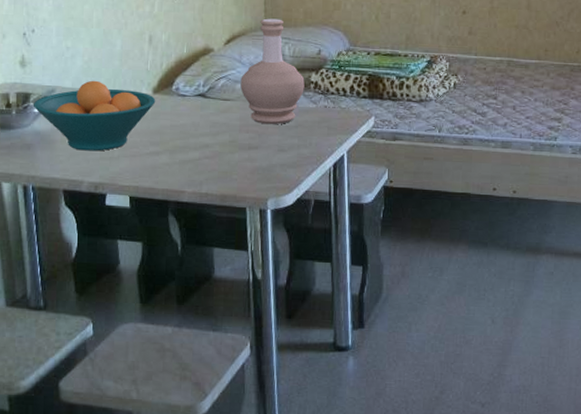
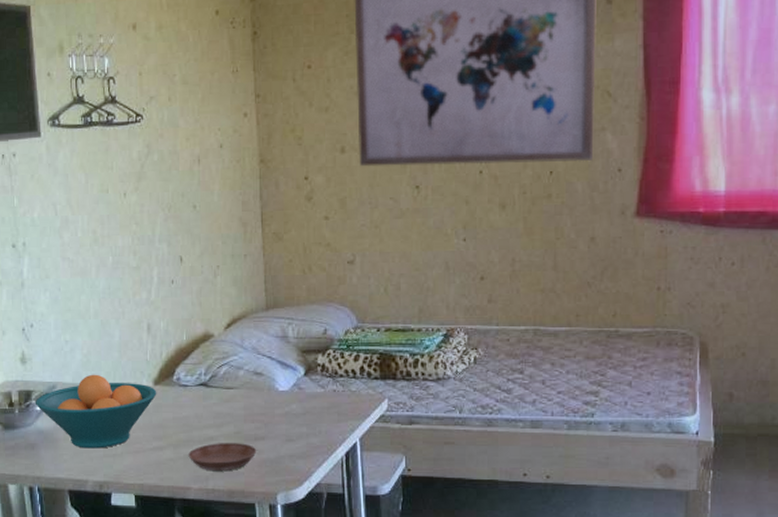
saucer: none [184,150,250,176] -> present [188,443,257,470]
bottle: present [240,18,305,125] -> none [243,298,311,413]

